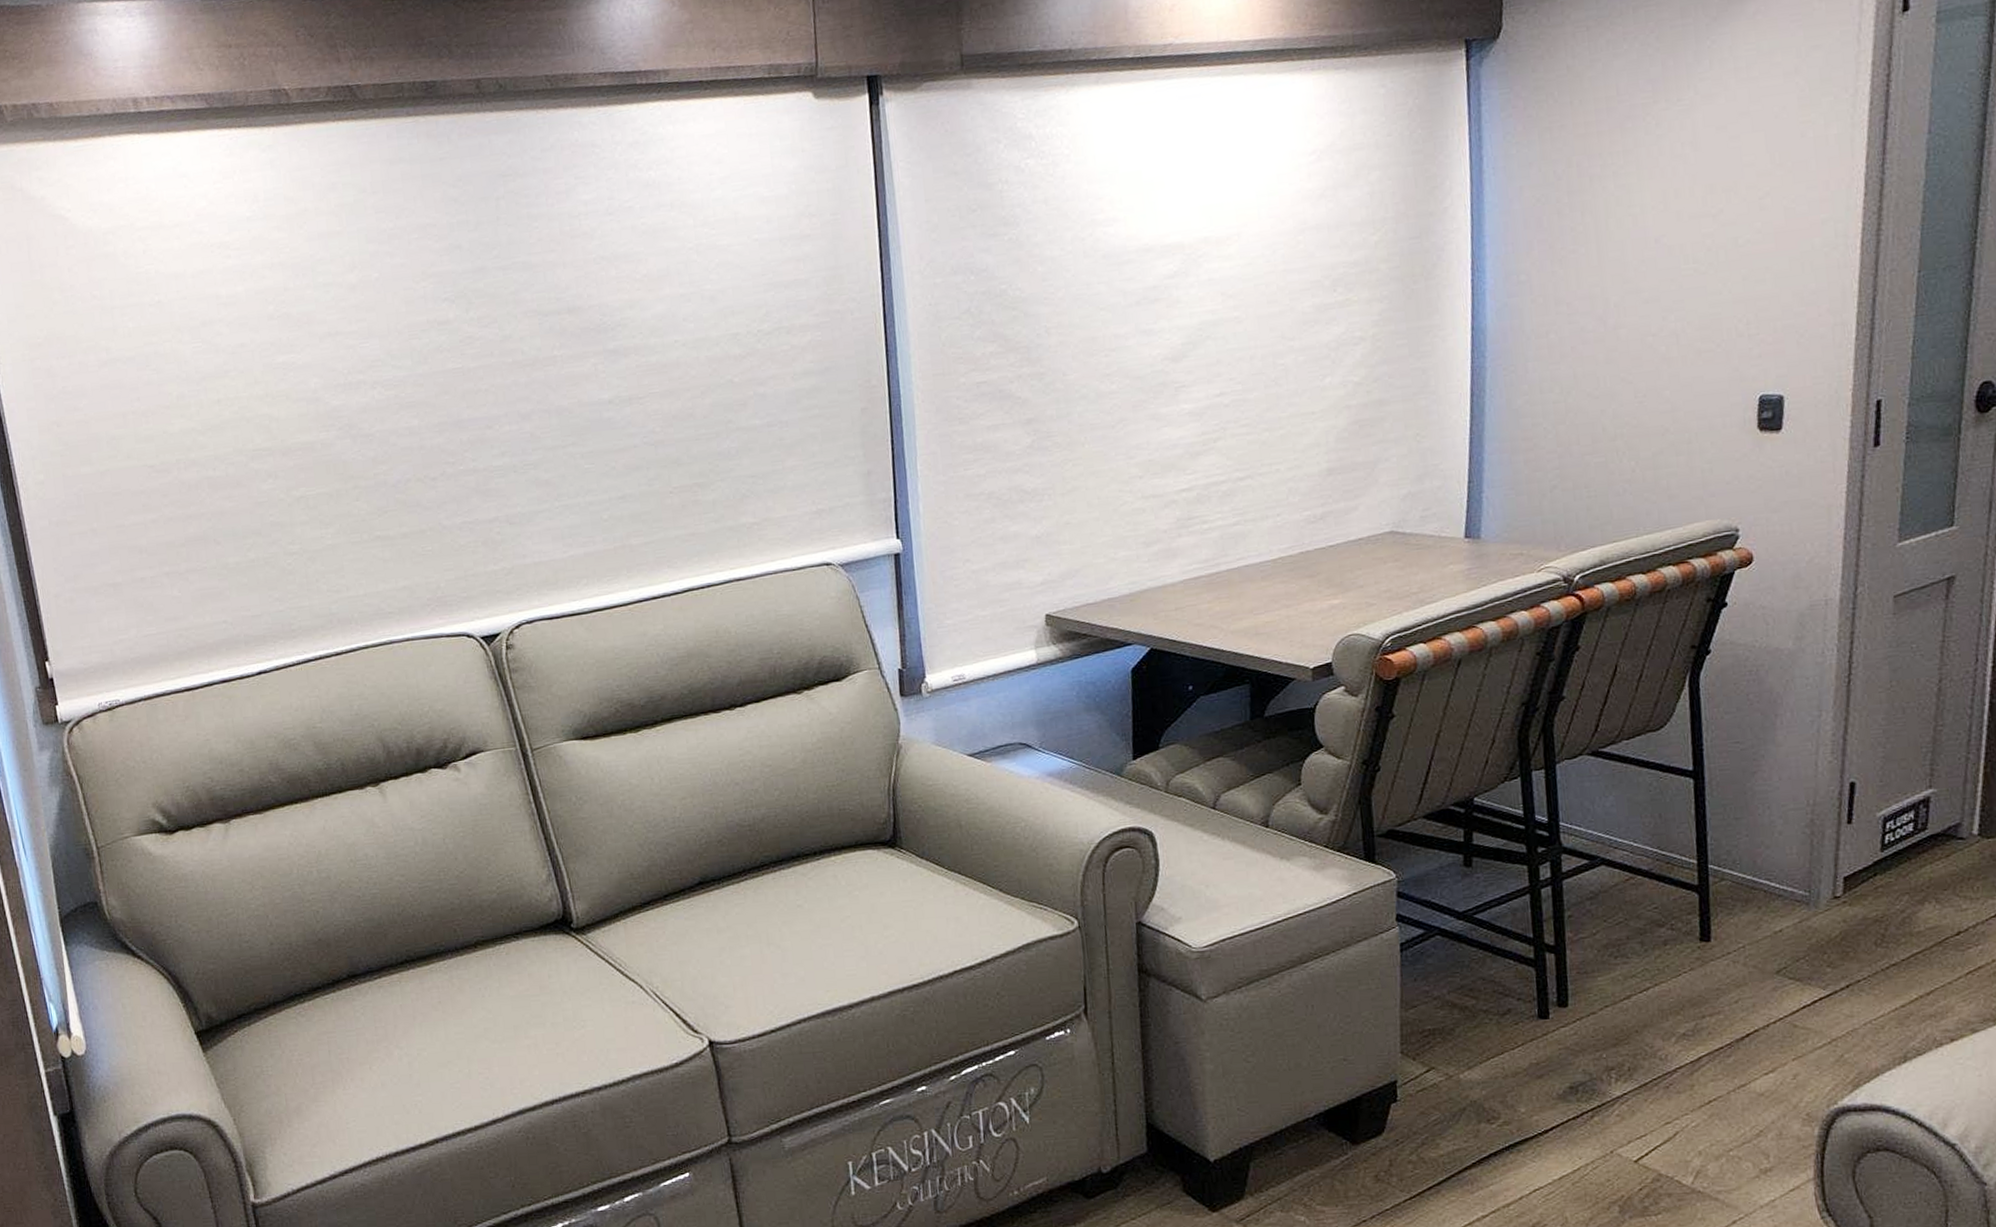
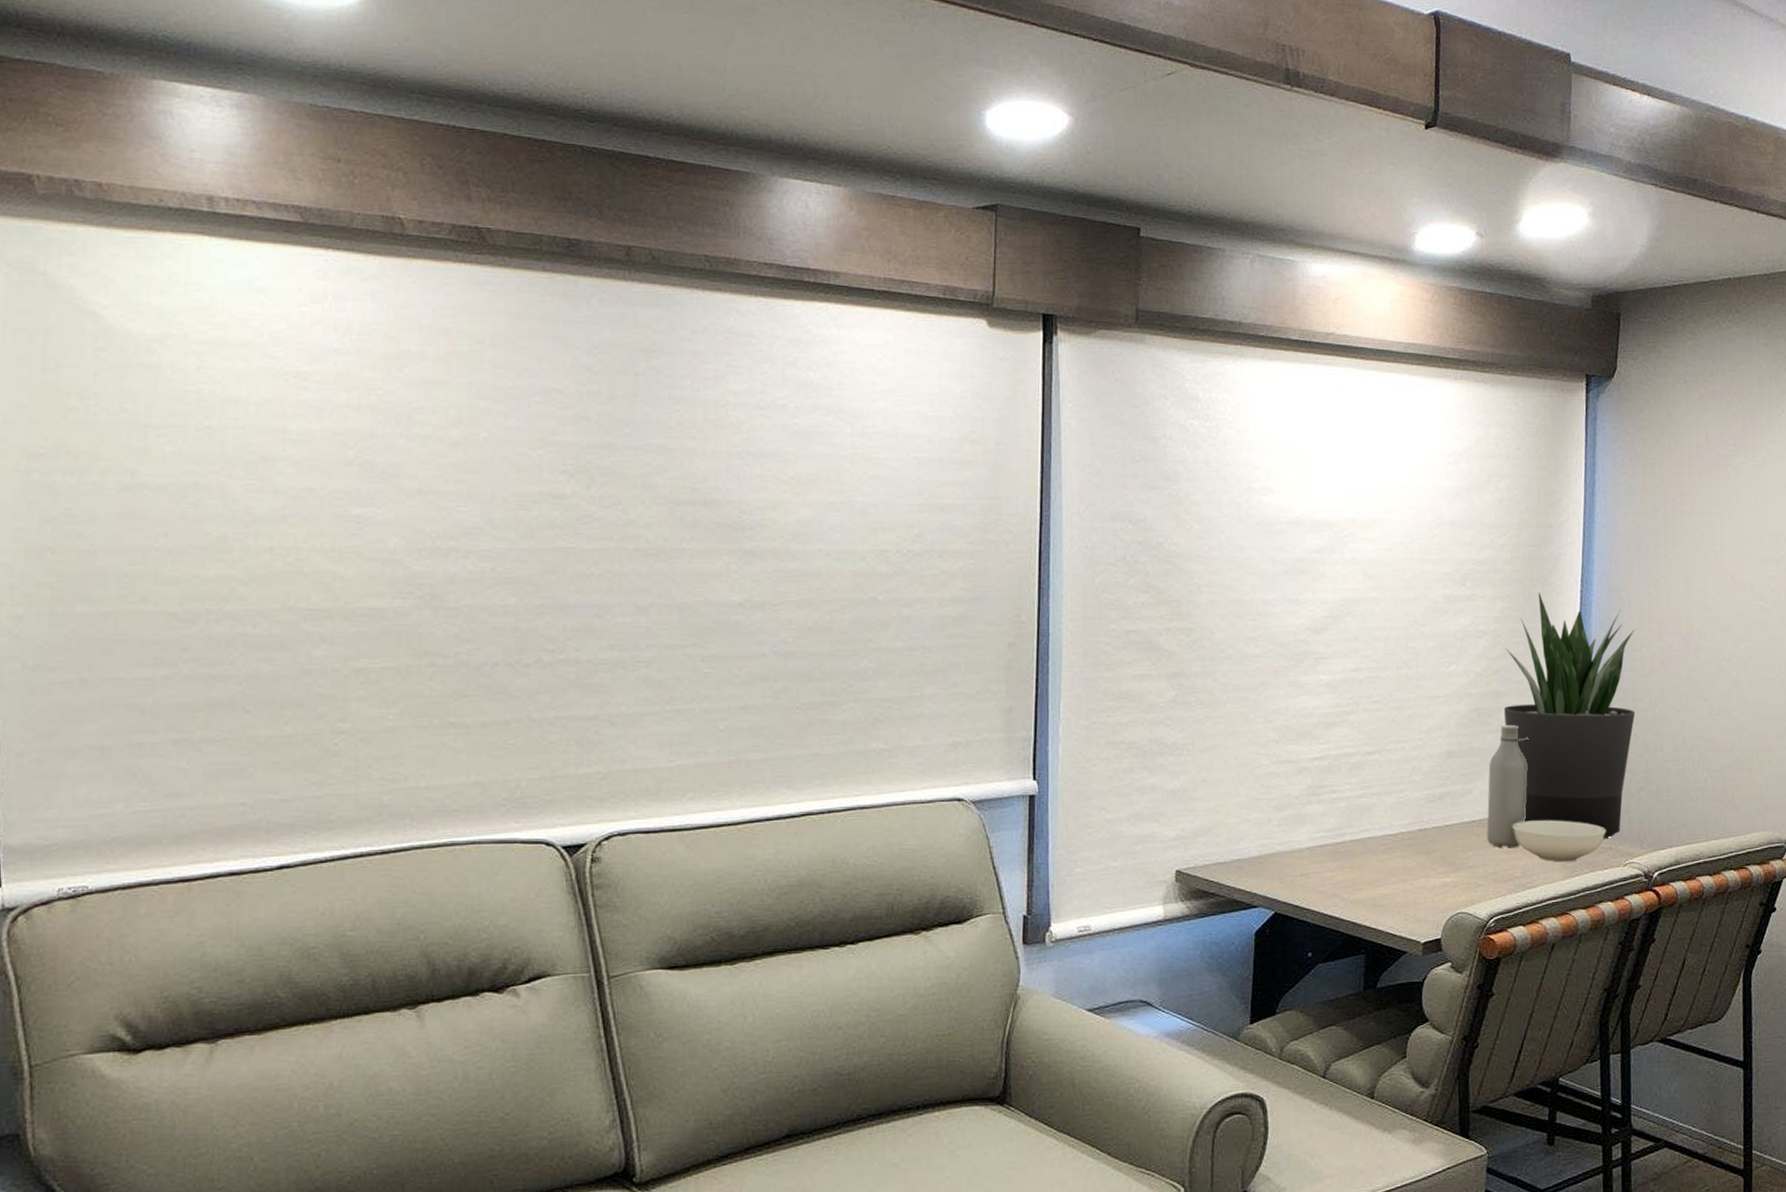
water bottle: none [1374,433,1421,564] -> present [1487,725,1529,848]
planter: none [1387,288,1544,545] -> present [1504,593,1636,839]
bowl: none [1406,528,1516,574] -> present [1513,820,1607,863]

